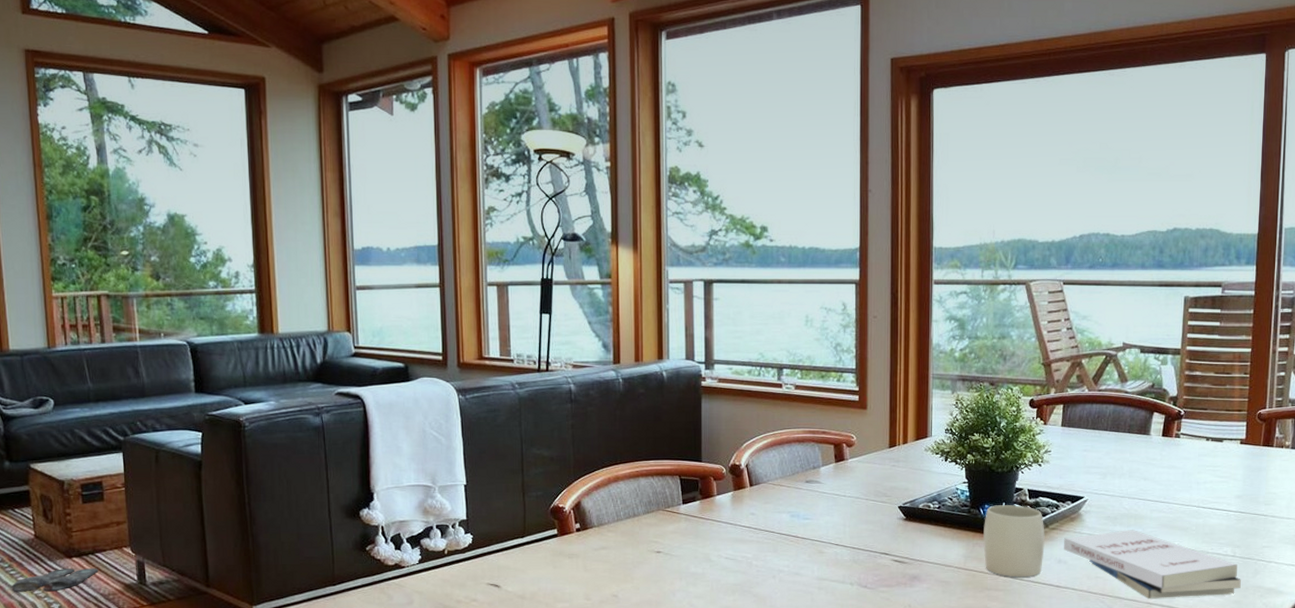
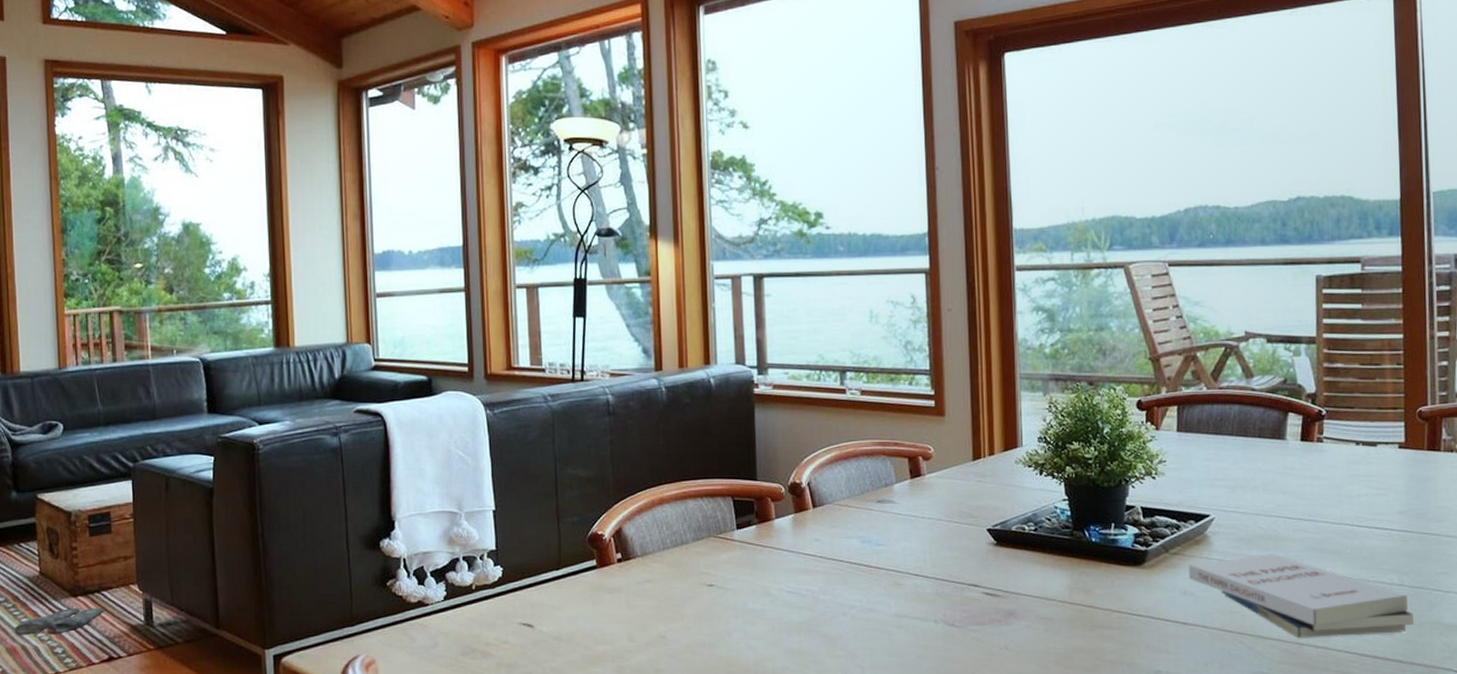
mug: present [983,505,1045,578] -> none [1090,526,1166,613]

